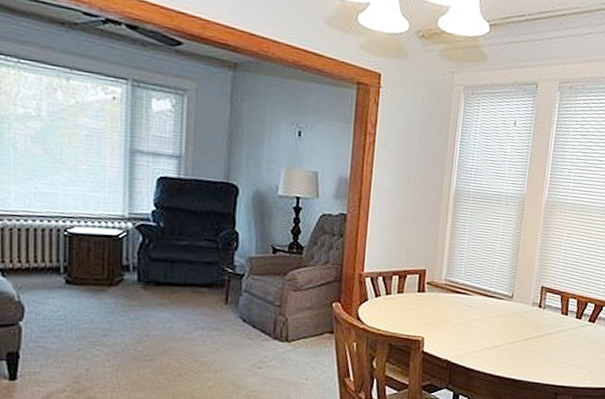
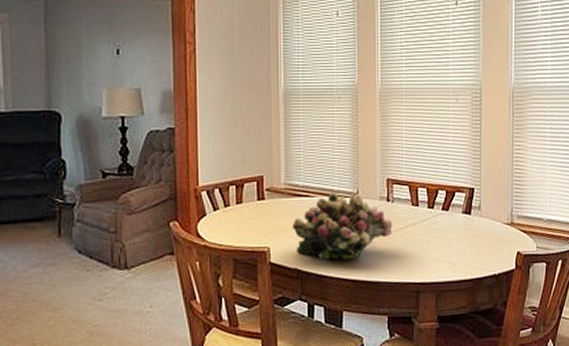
flower arrangement: none [447,293,542,357] -> present [292,192,393,260]

